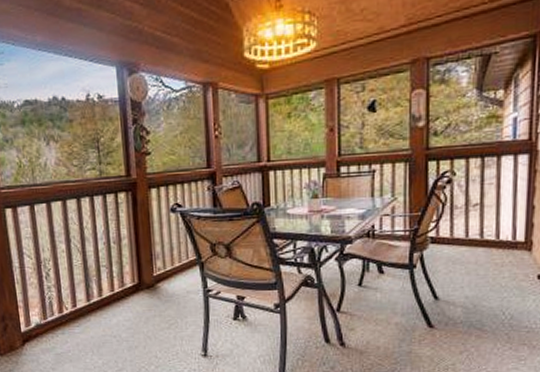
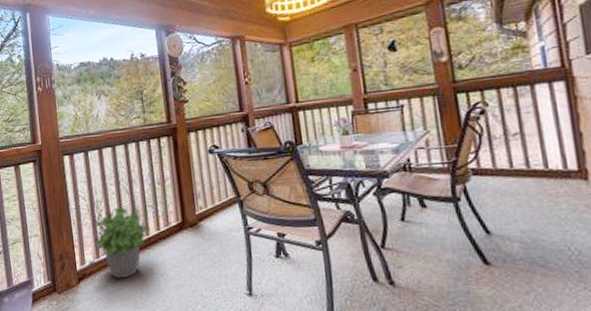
potted plant: none [39,265,101,341] -> present [92,206,148,279]

